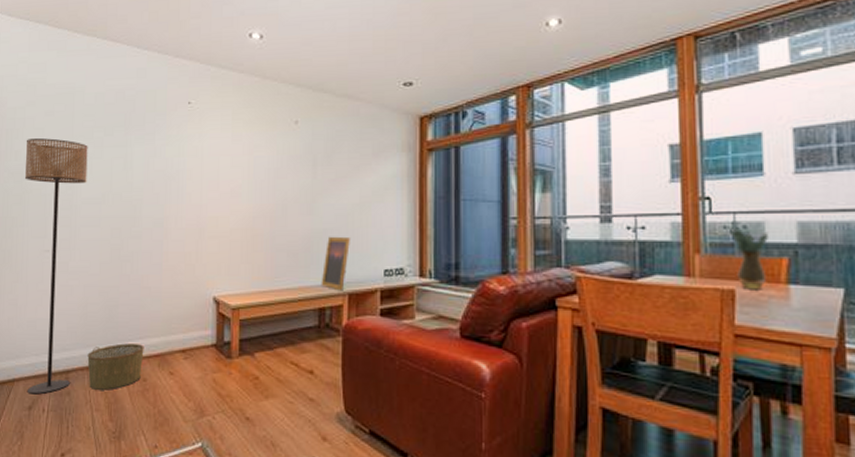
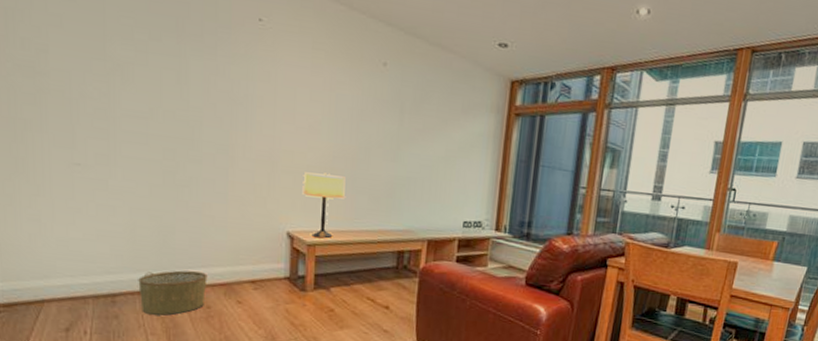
floor lamp: present [24,138,88,395] -> none [36,25,128,317]
table lamp: none [228,235,265,301] -> present [304,172,345,239]
picture frame: present [321,236,350,291] -> none [401,184,433,237]
vase: present [730,227,770,290] -> none [741,215,769,264]

